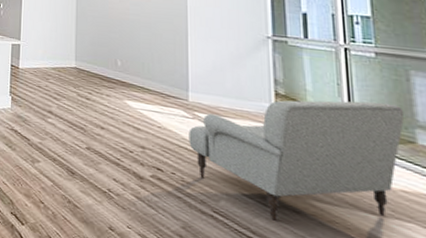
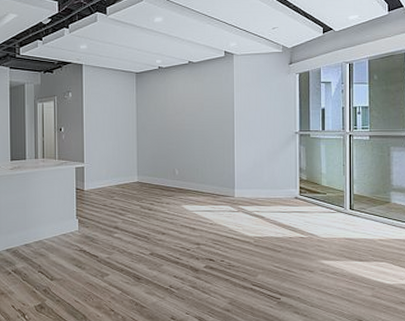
sofa: present [189,100,405,222] -> none [234,175,385,283]

